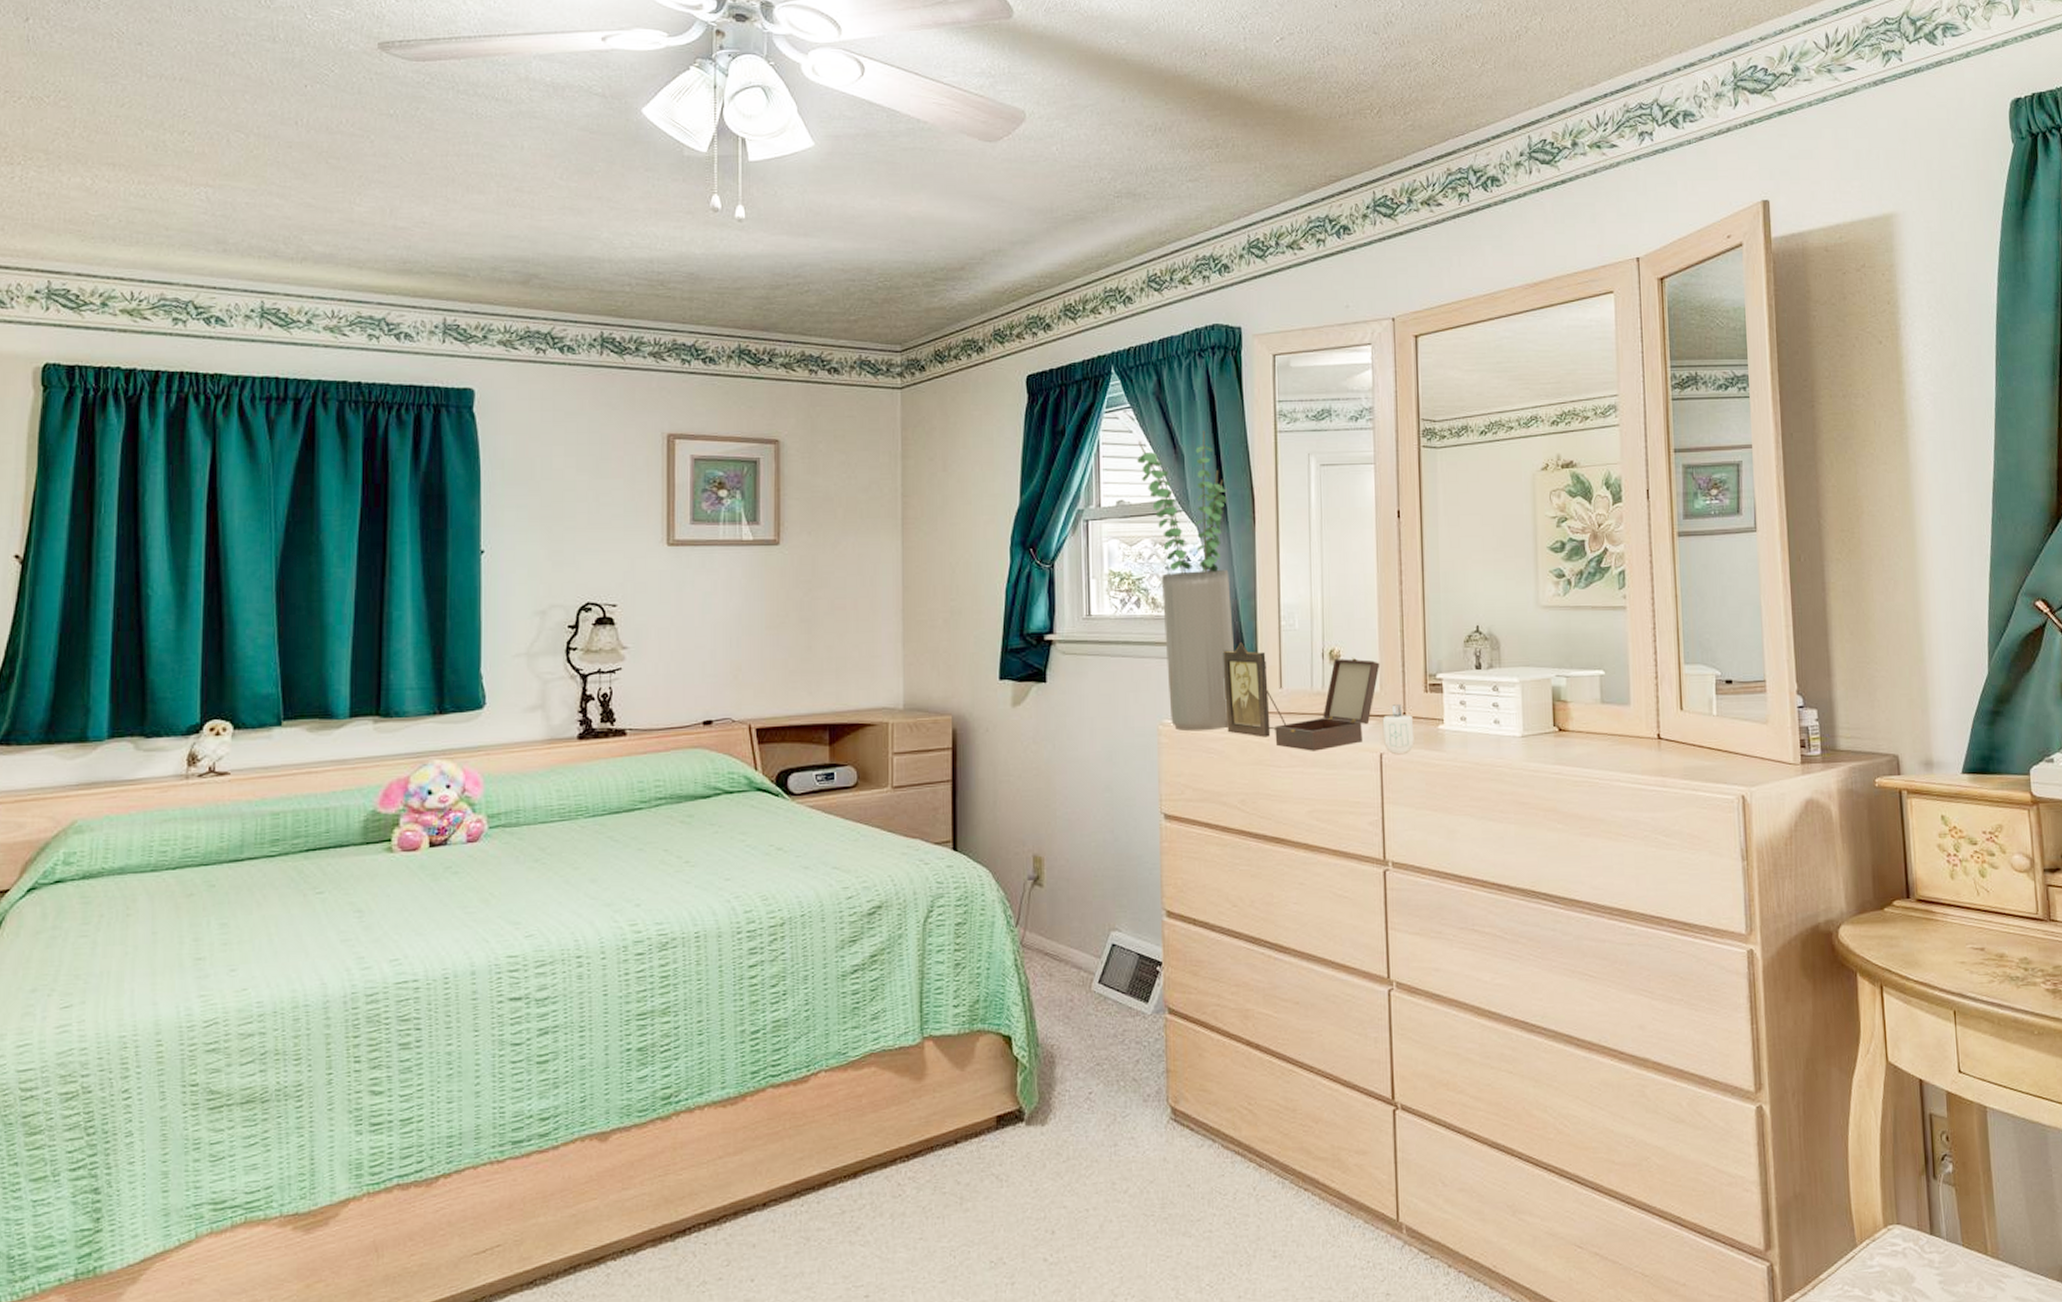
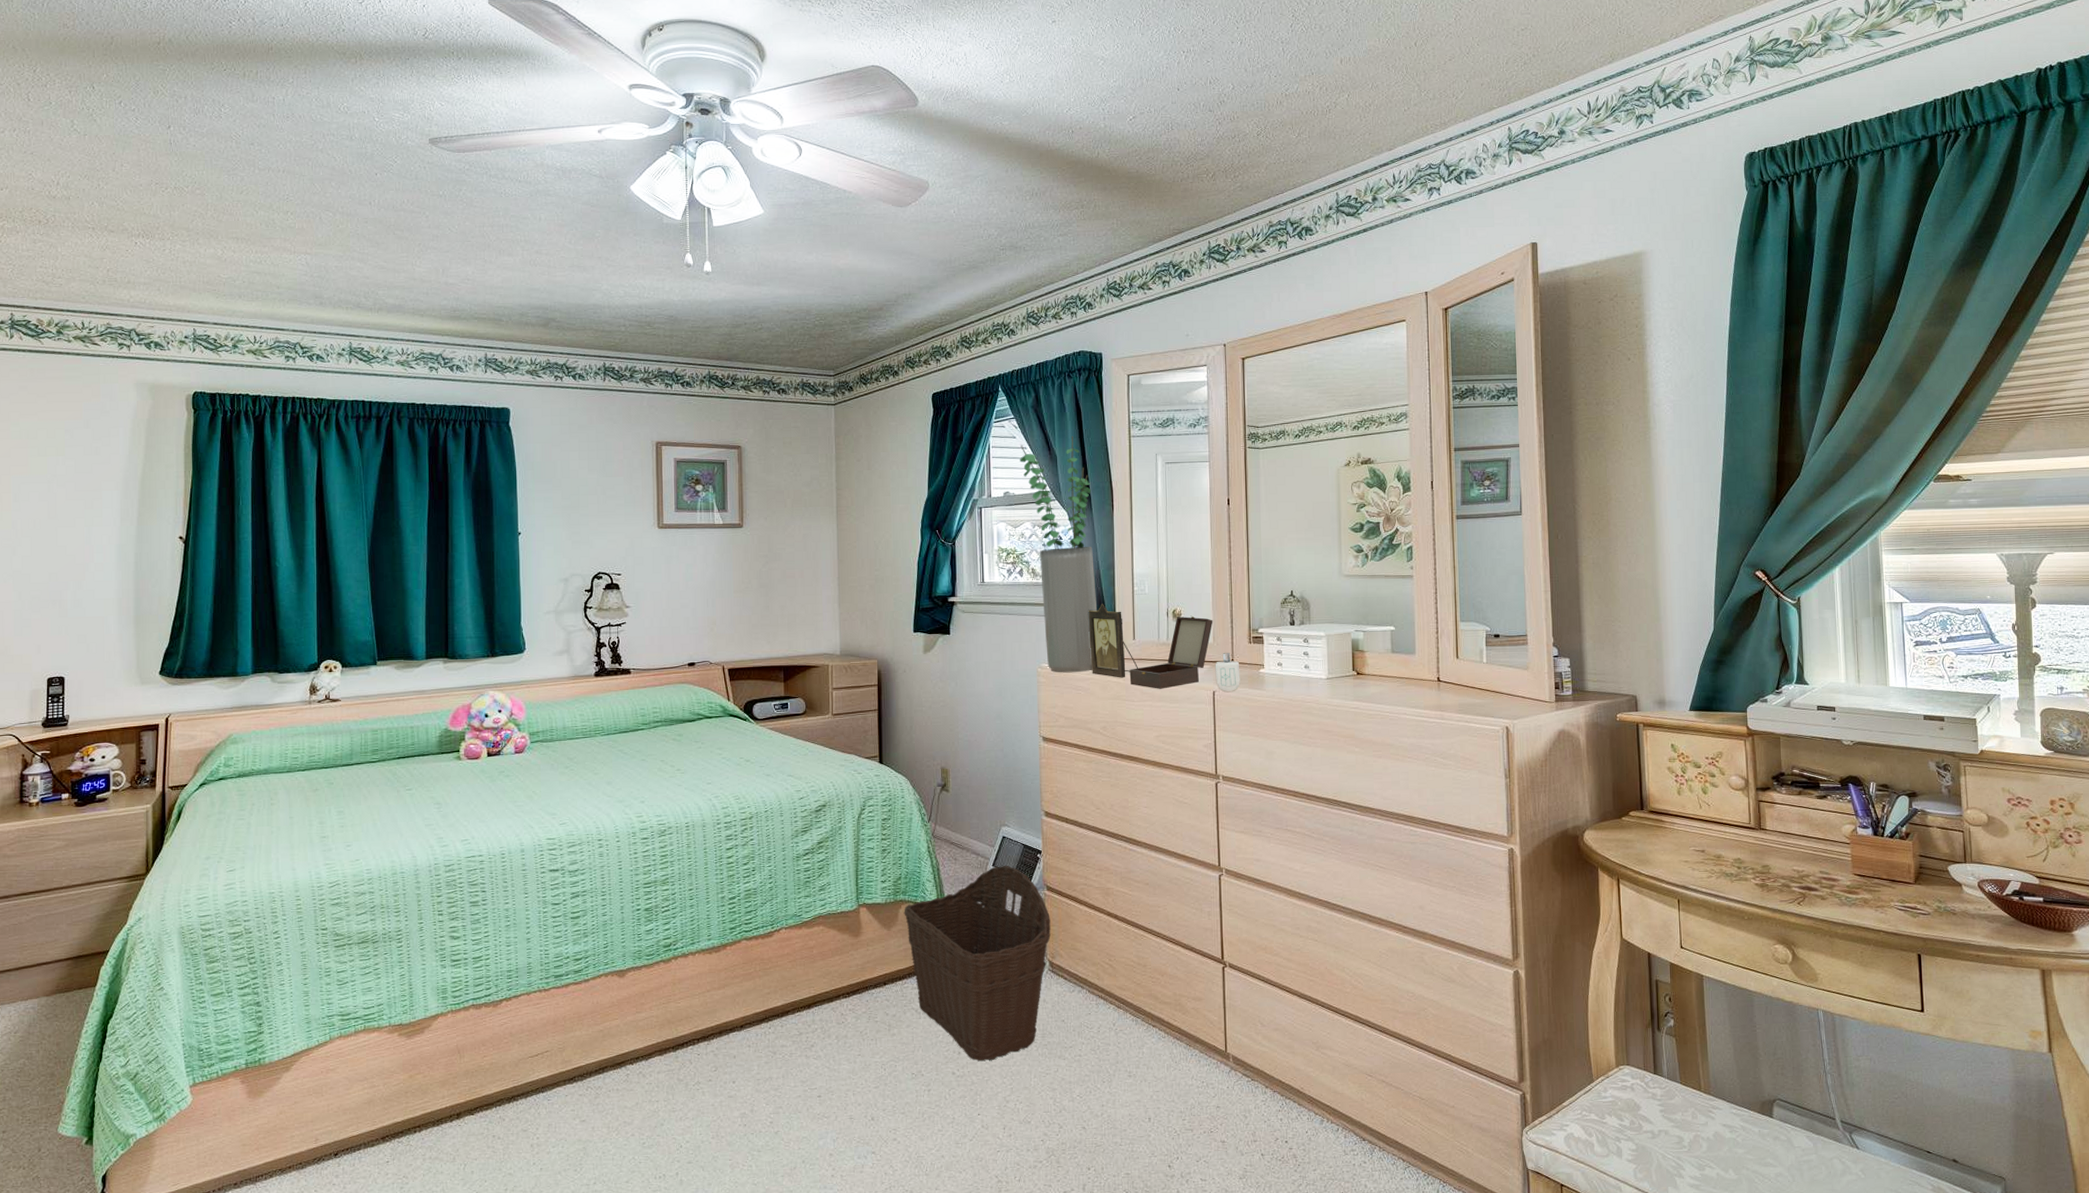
wicker basket: none [982,982,1173,1242] -> present [904,866,1051,1061]

